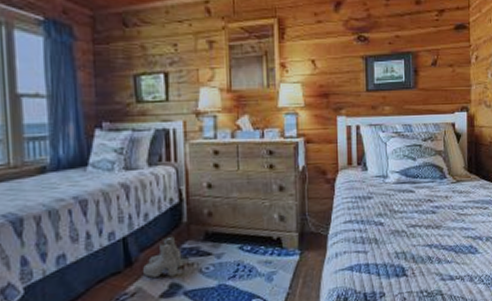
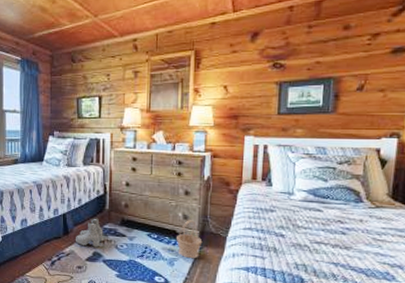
basket: none [274,221,303,269] -> present [177,220,203,259]

